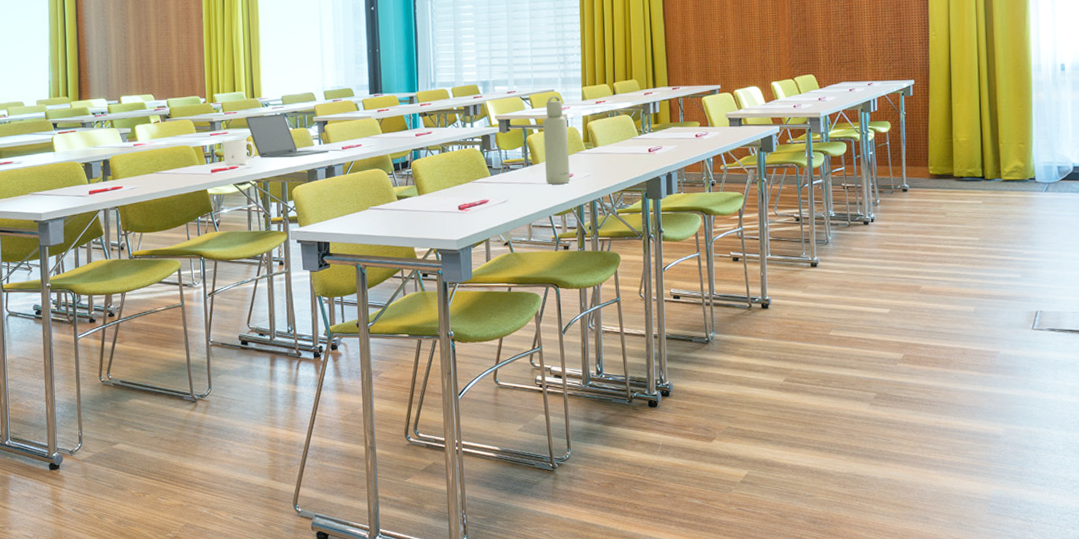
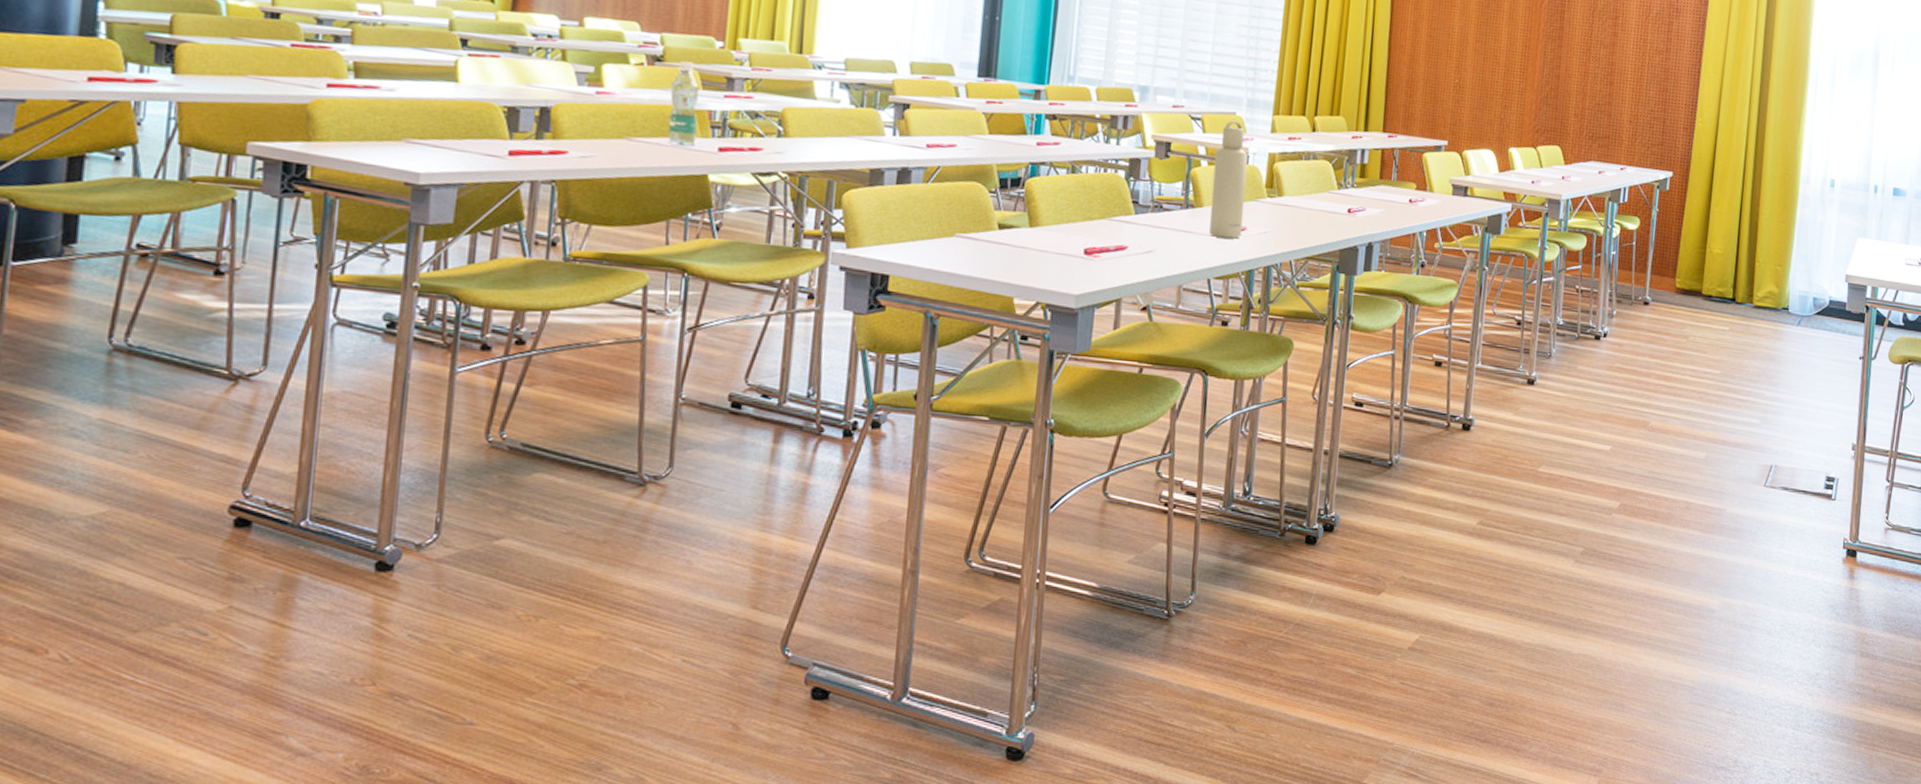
bottle: none [177,115,197,173] -> present [668,61,699,148]
mug: present [222,138,255,166] -> none [740,107,793,147]
laptop: present [245,113,329,158] -> none [784,78,906,150]

